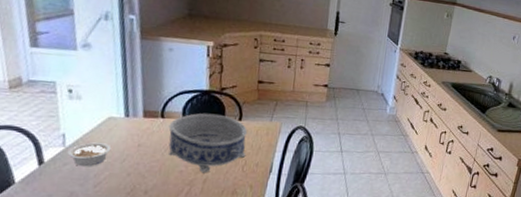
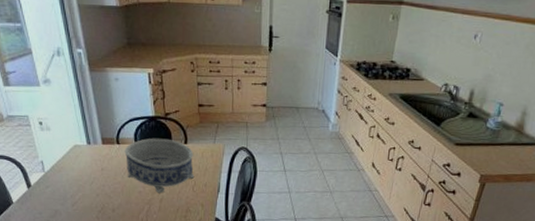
legume: present [67,142,112,167] -> none [47,168,81,189]

